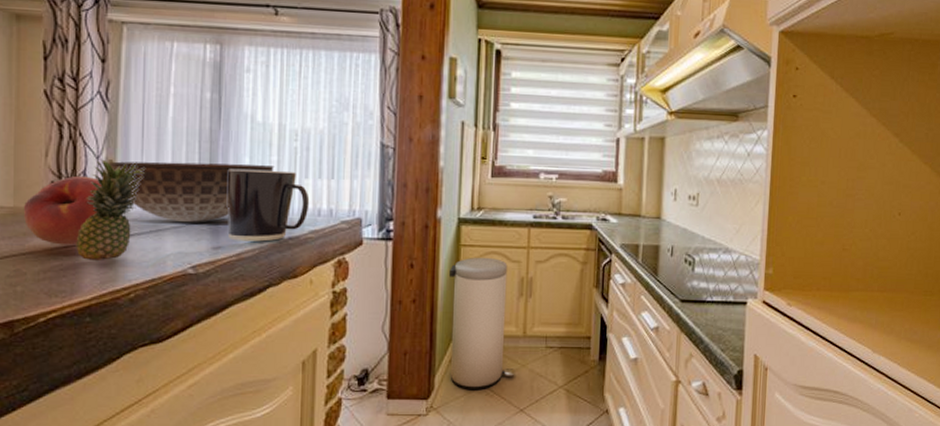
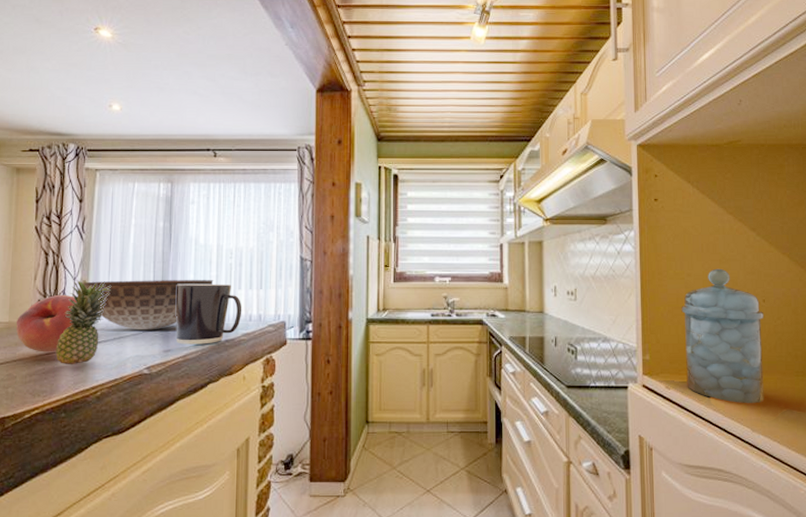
pedal bin: present [450,257,515,391] -> none [361,352,421,473]
canister: none [810,176,899,324] -> present [681,268,765,404]

